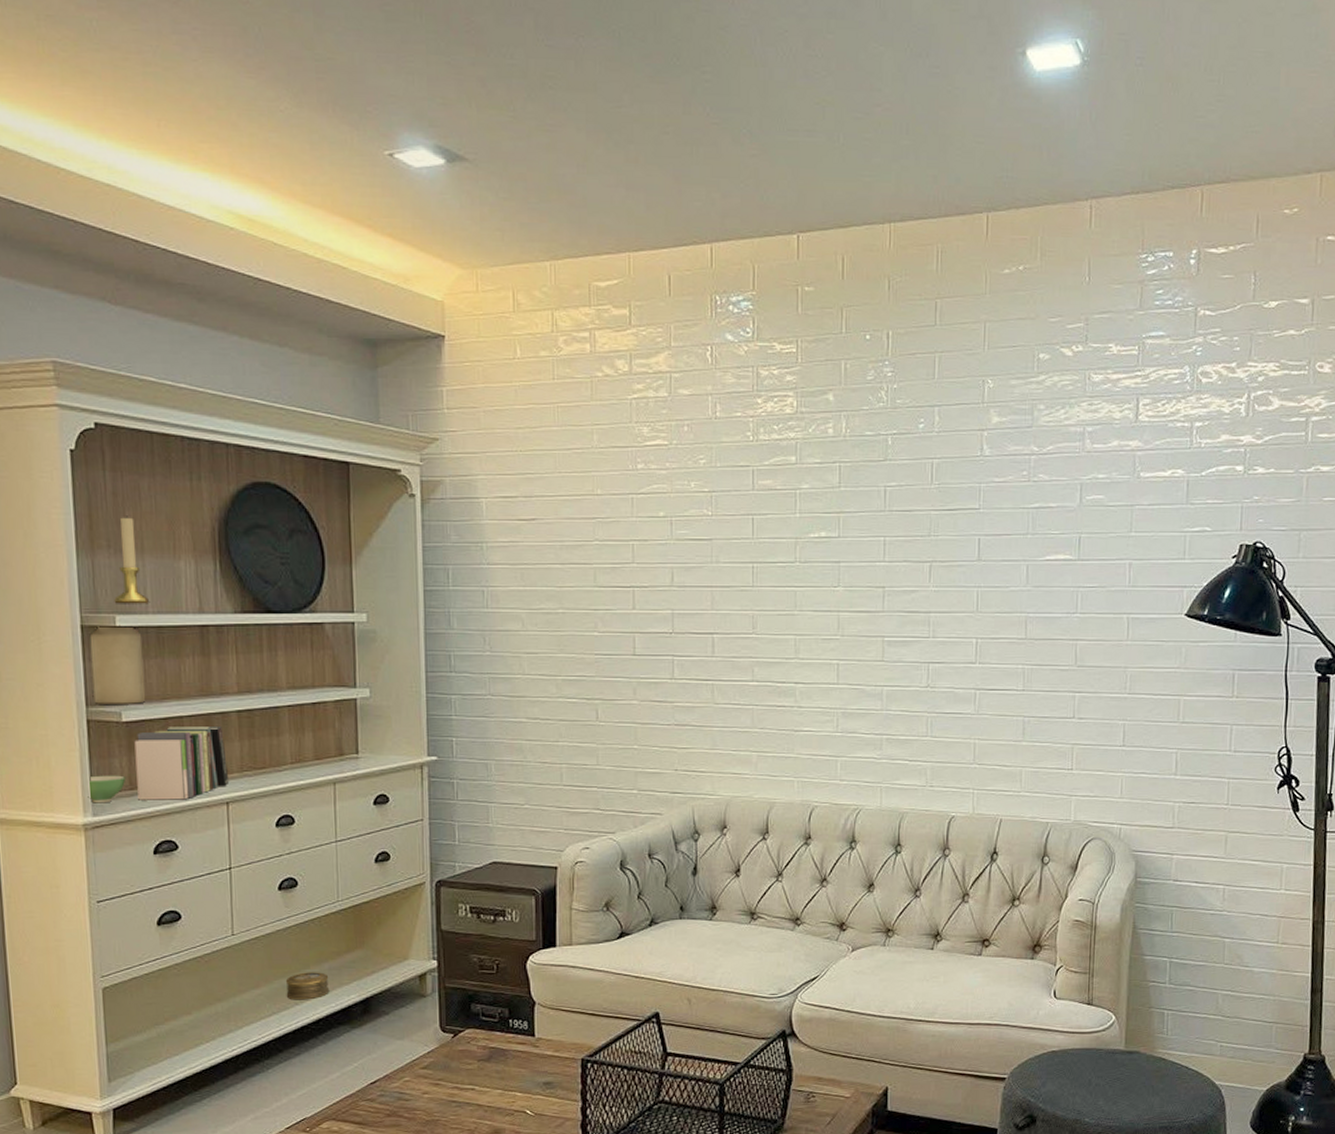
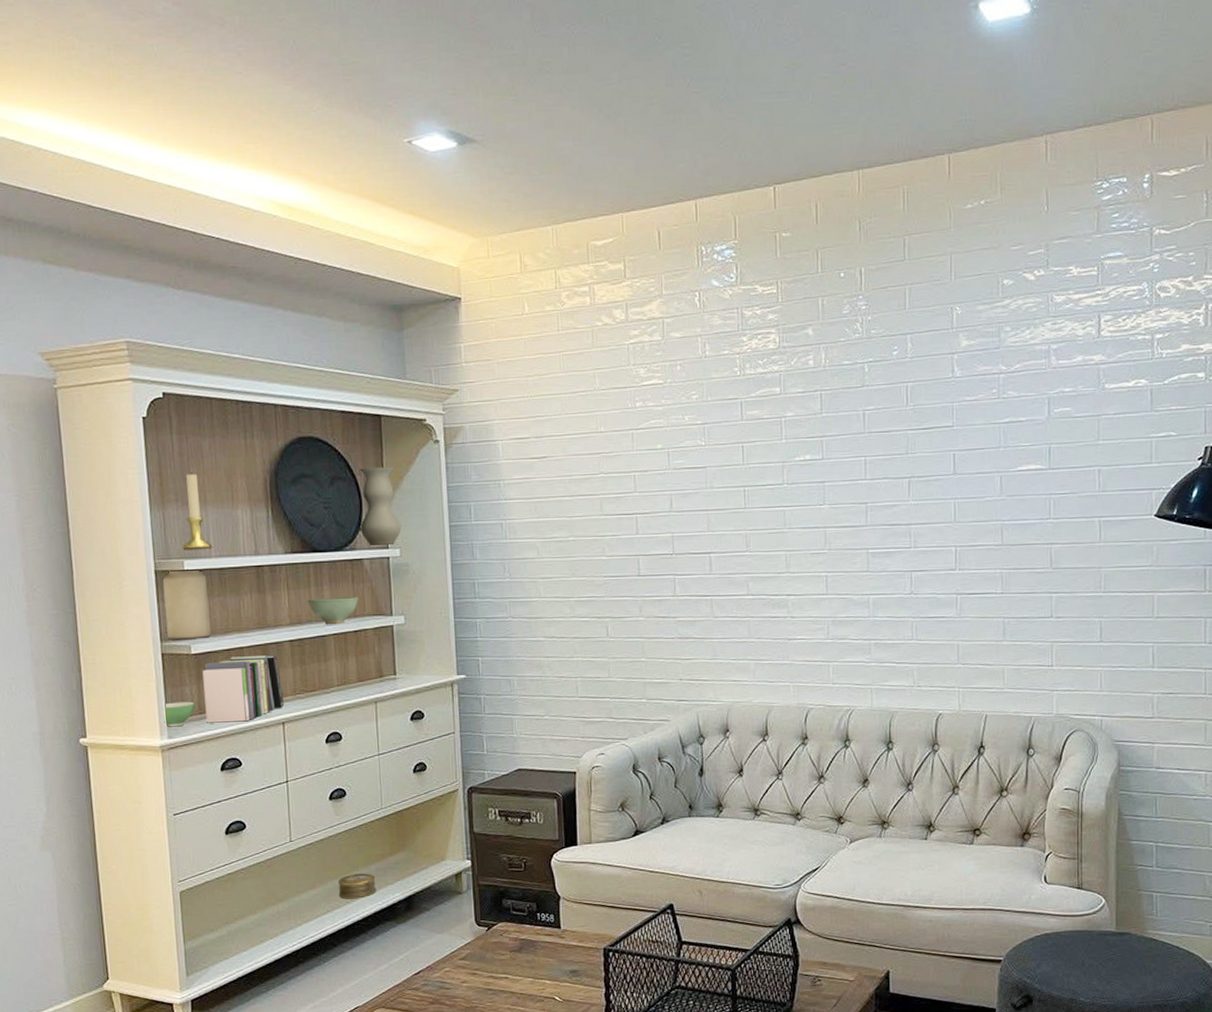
bowl: none [258,664,319,694] -> present [307,596,359,624]
vase: none [322,521,369,610] -> present [359,467,402,547]

